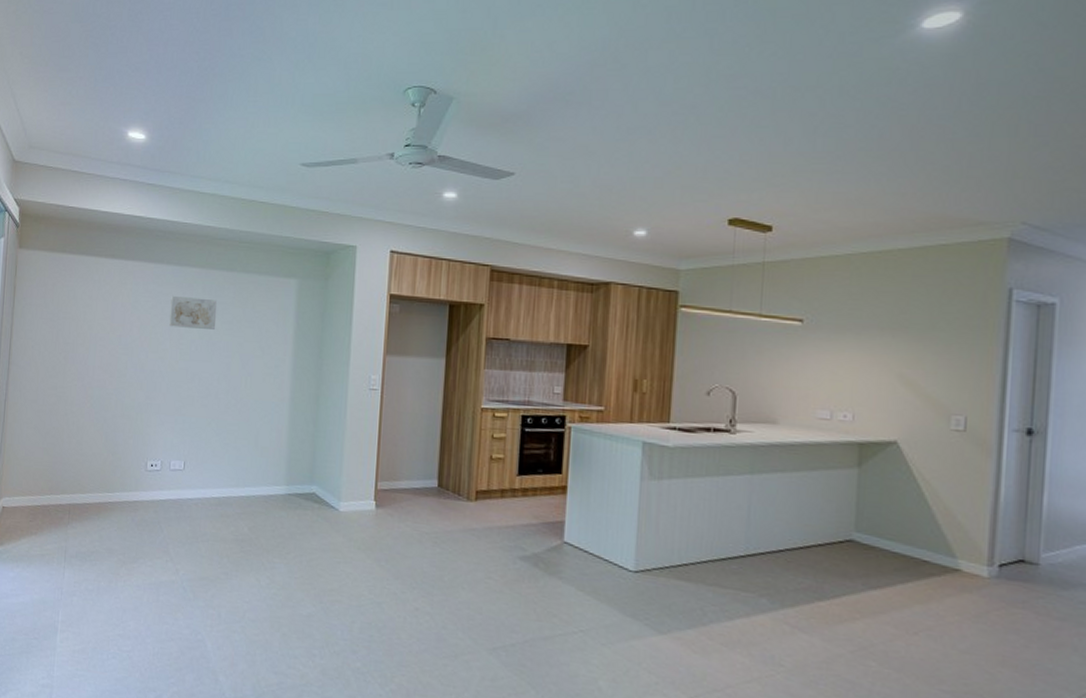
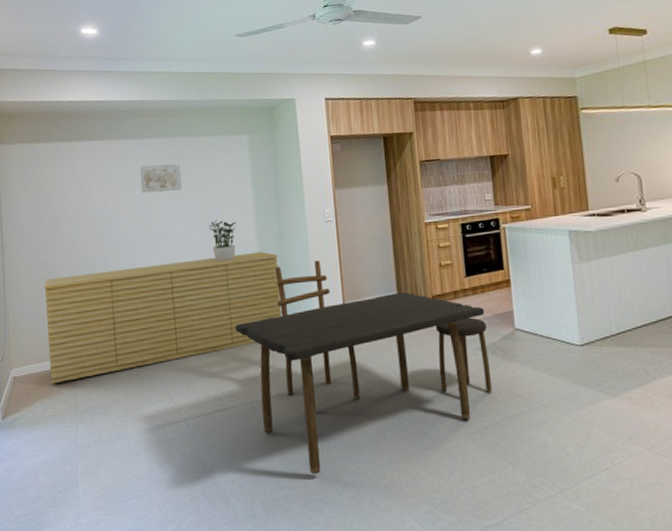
sideboard: none [42,405,311,521] -> present [44,251,282,384]
potted plant: none [238,368,270,417] -> present [208,219,236,262]
dining table: none [251,430,532,665] -> present [235,260,492,474]

